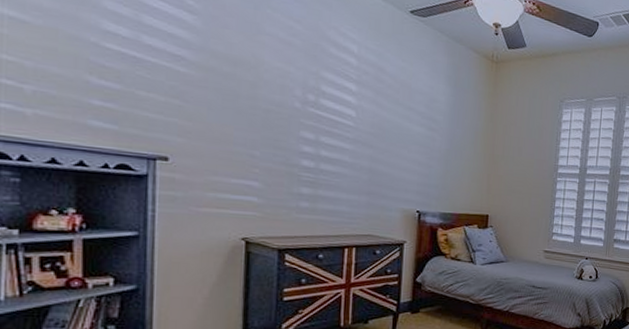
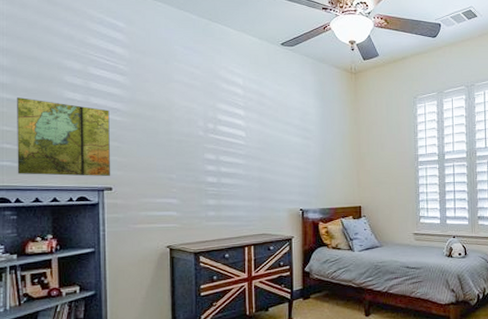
map: none [22,17,170,143] -> present [17,97,110,177]

